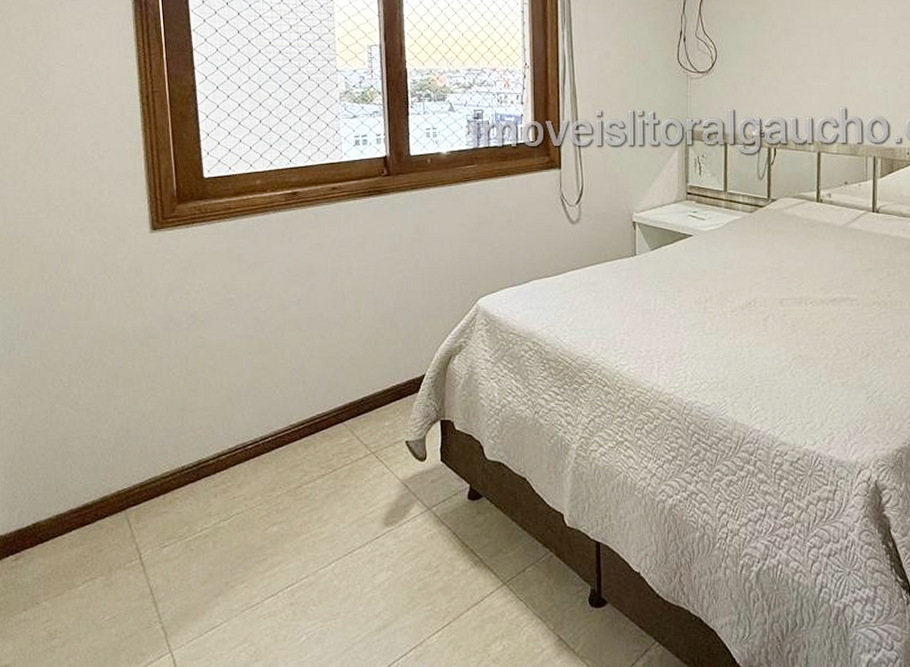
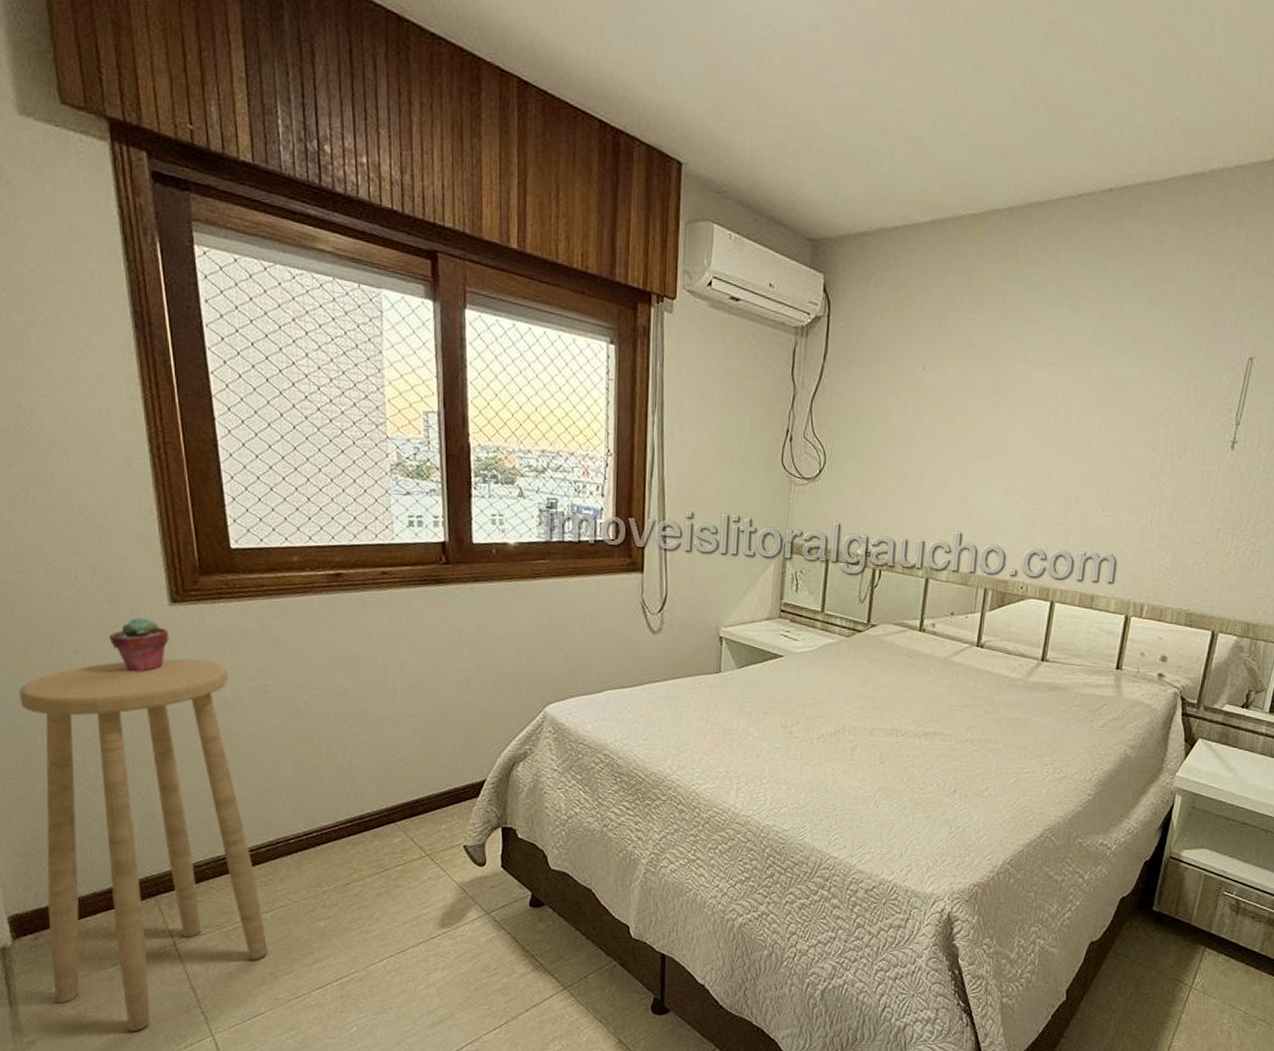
stool: none [19,280,225,651] -> present [19,658,268,1032]
potted succulent: none [98,246,149,296] -> present [109,618,169,673]

